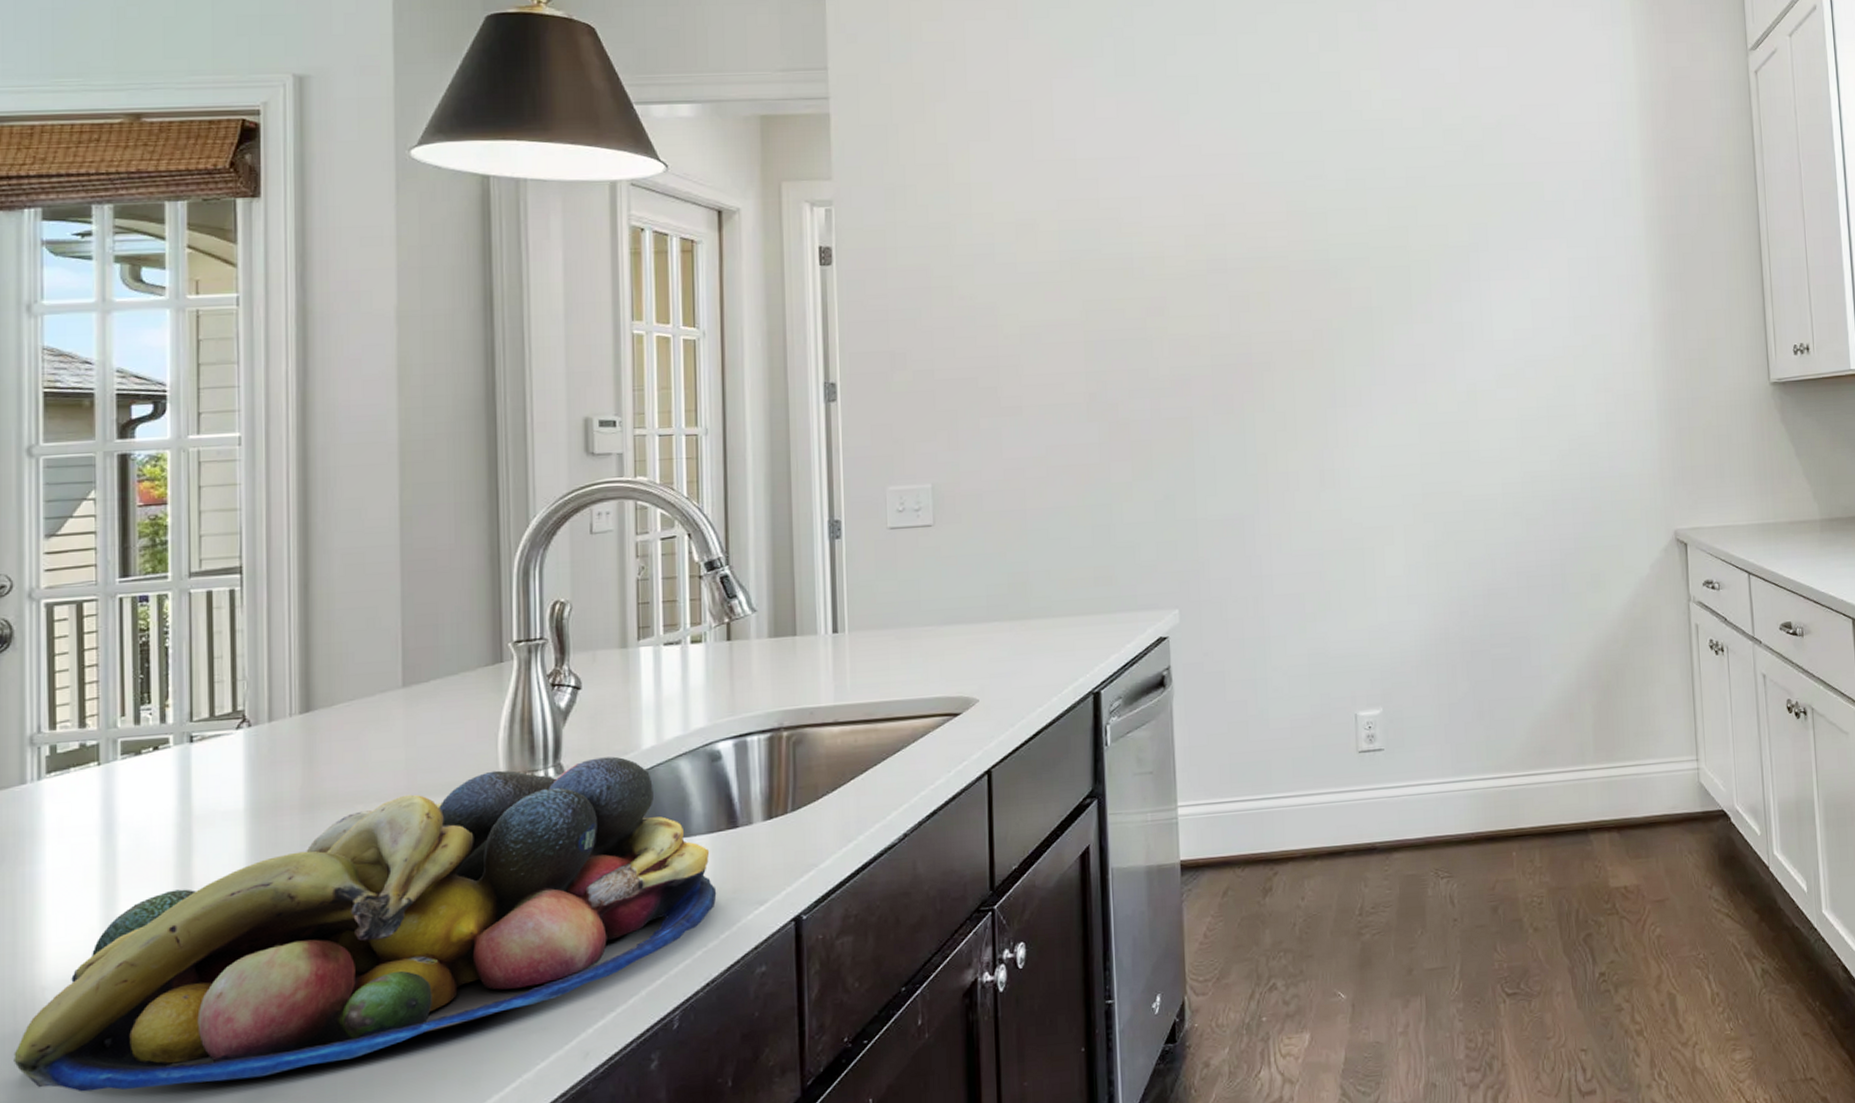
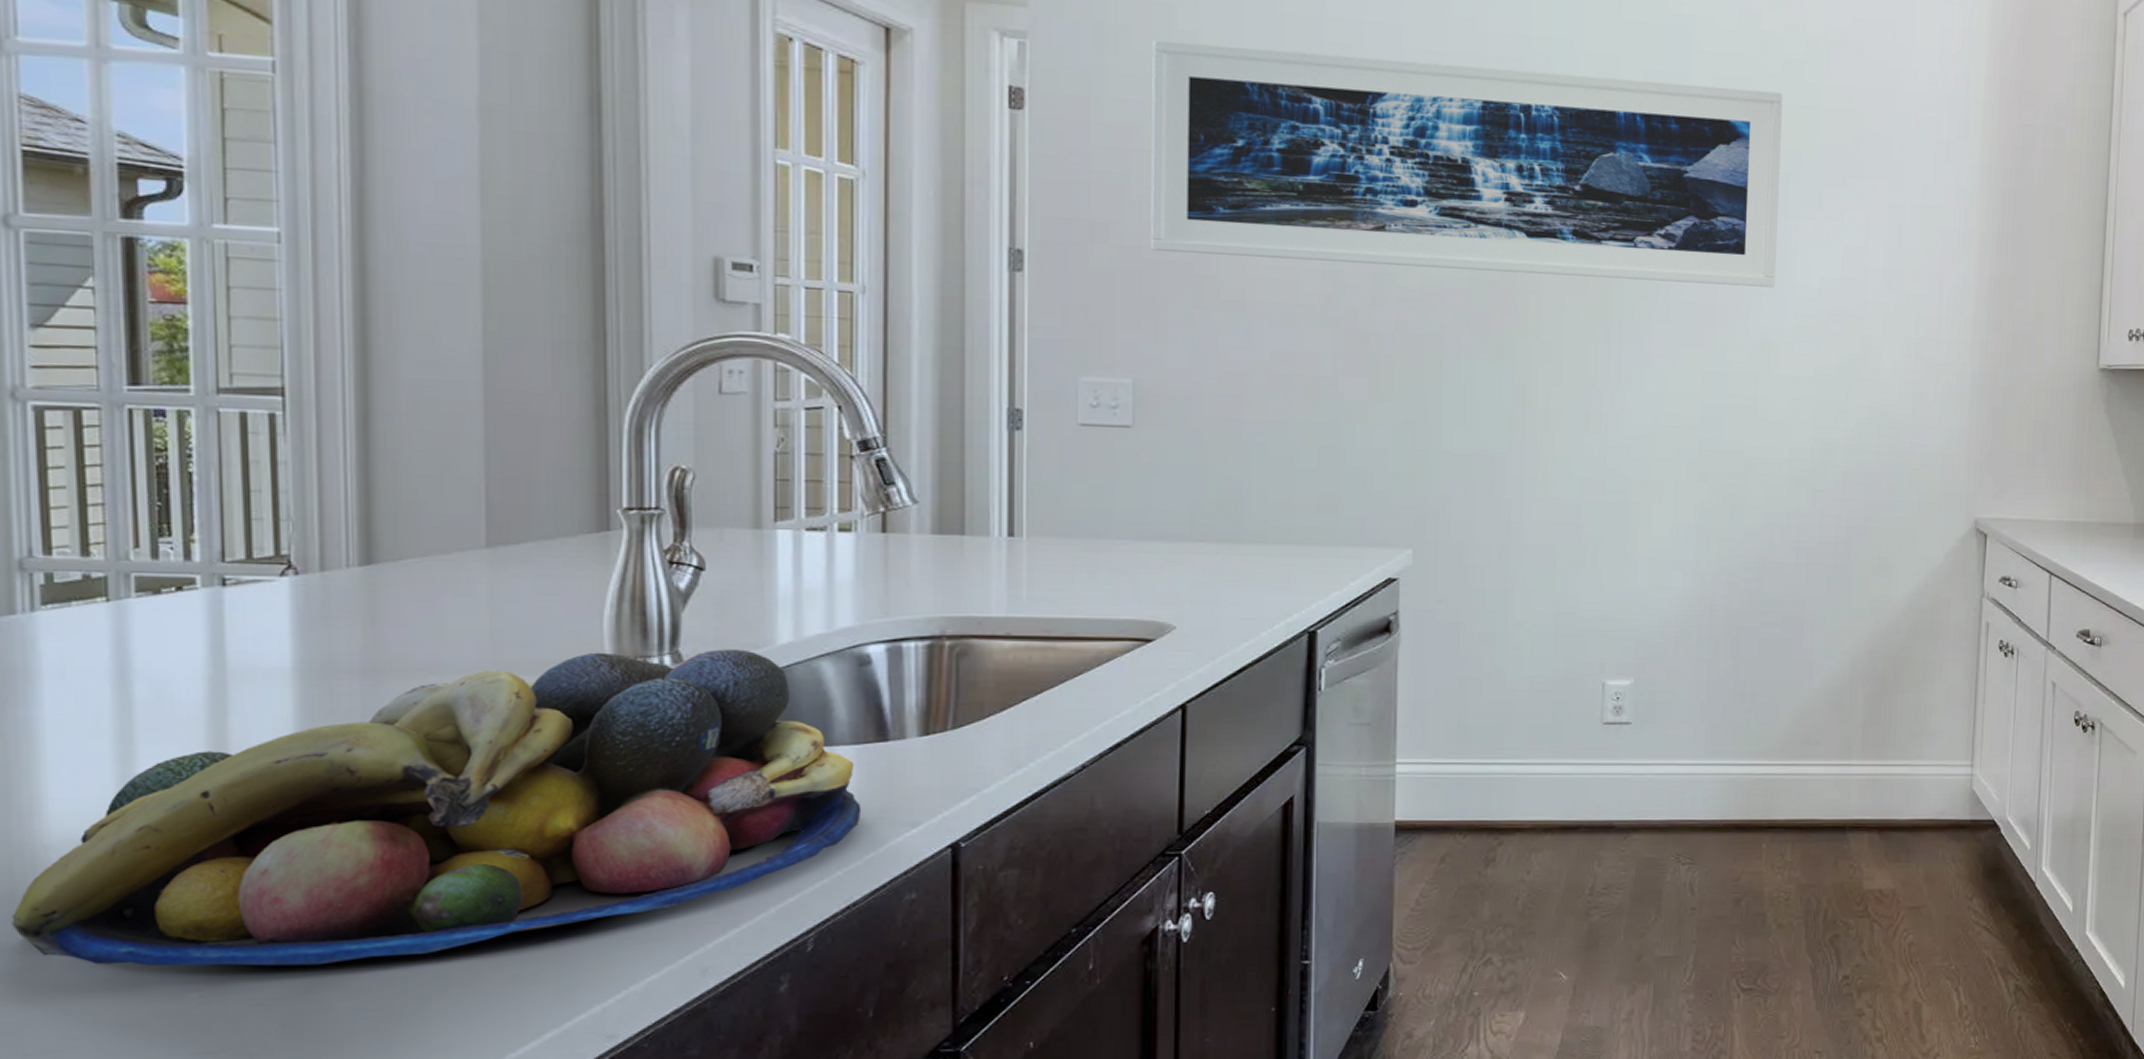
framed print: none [935,174,1475,371] -> present [1150,40,1783,288]

